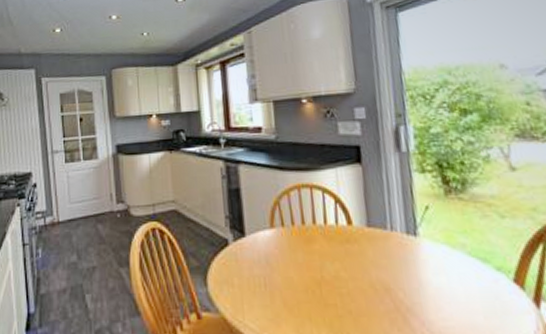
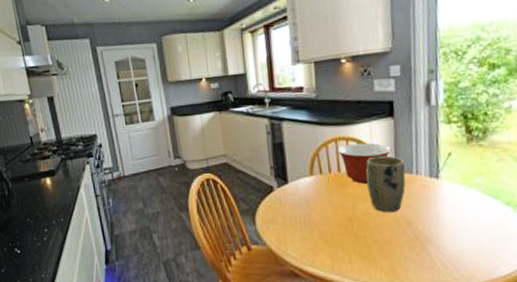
mixing bowl: none [300,191,362,239] -> present [337,142,392,184]
plant pot: none [333,207,380,276] -> present [366,155,406,213]

